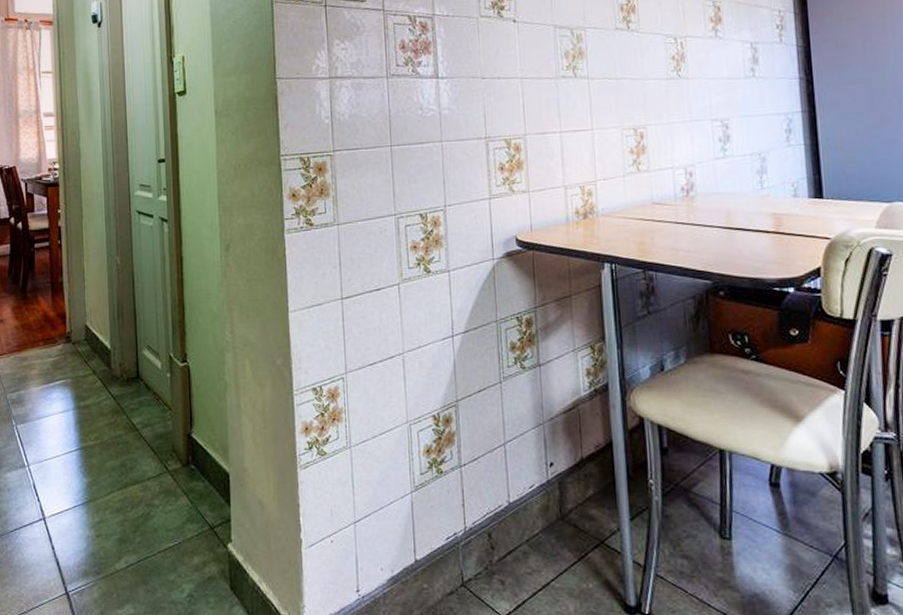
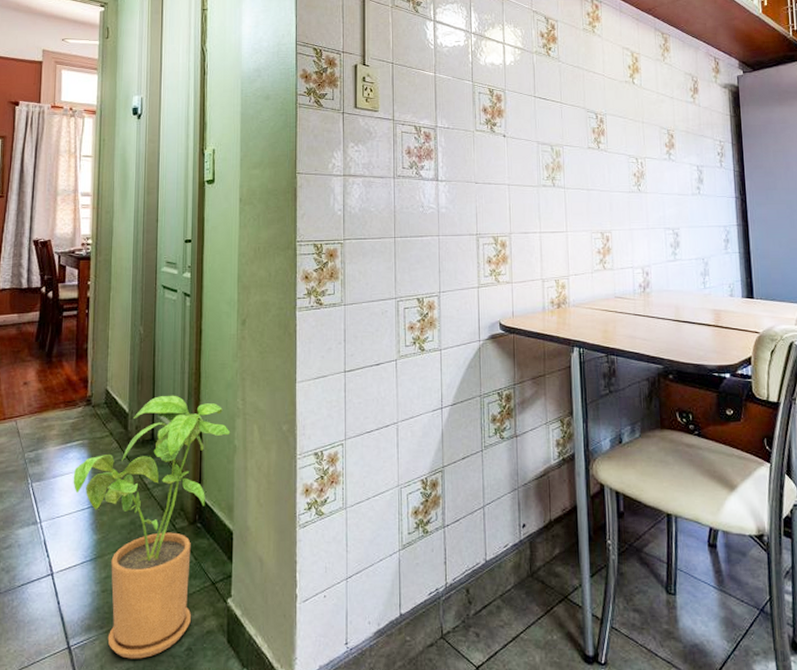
house plant: none [58,329,220,605] -> present [73,395,231,659]

